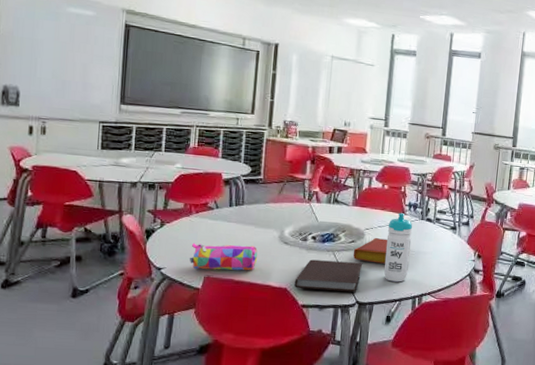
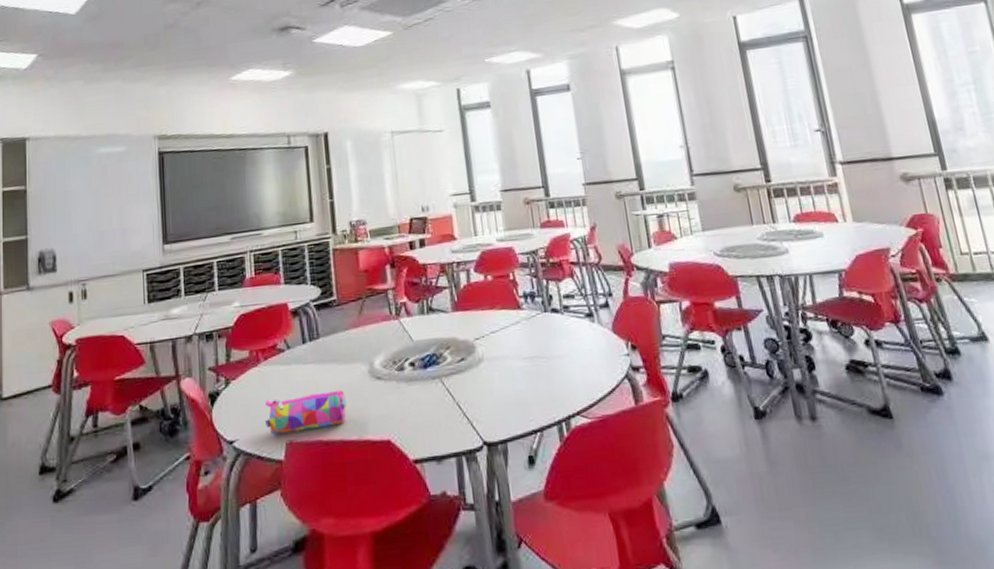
notebook: present [294,259,363,292] -> none [399,387,483,438]
book: present [353,238,388,264] -> none [465,347,510,384]
water bottle: present [383,213,413,282] -> none [502,308,544,406]

